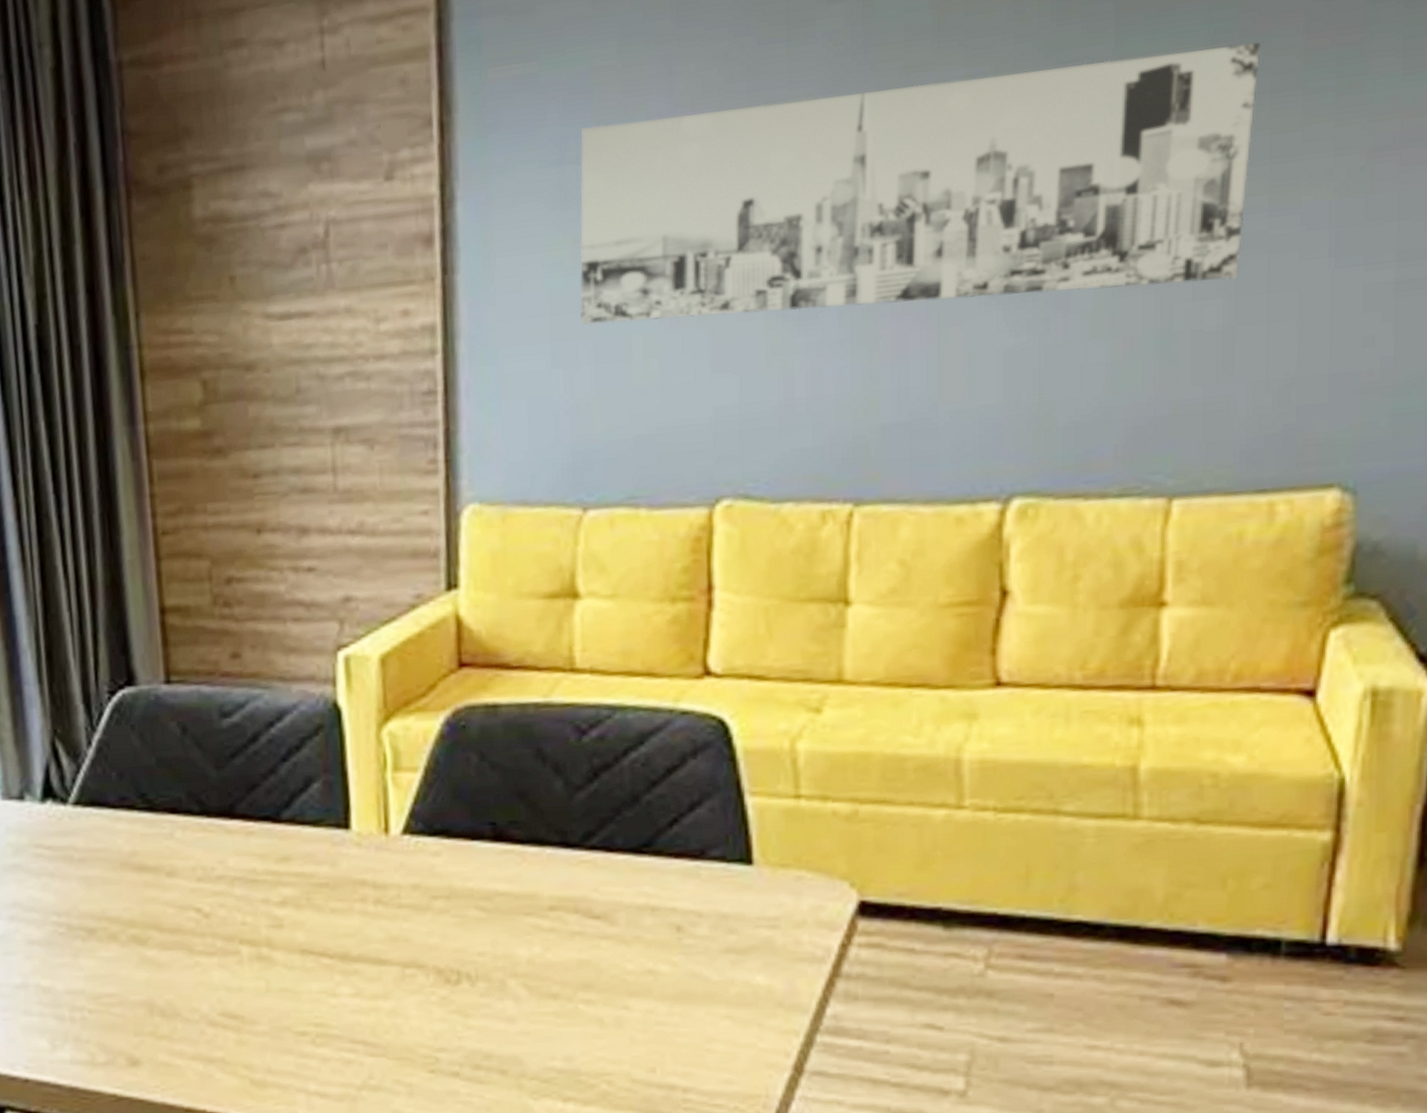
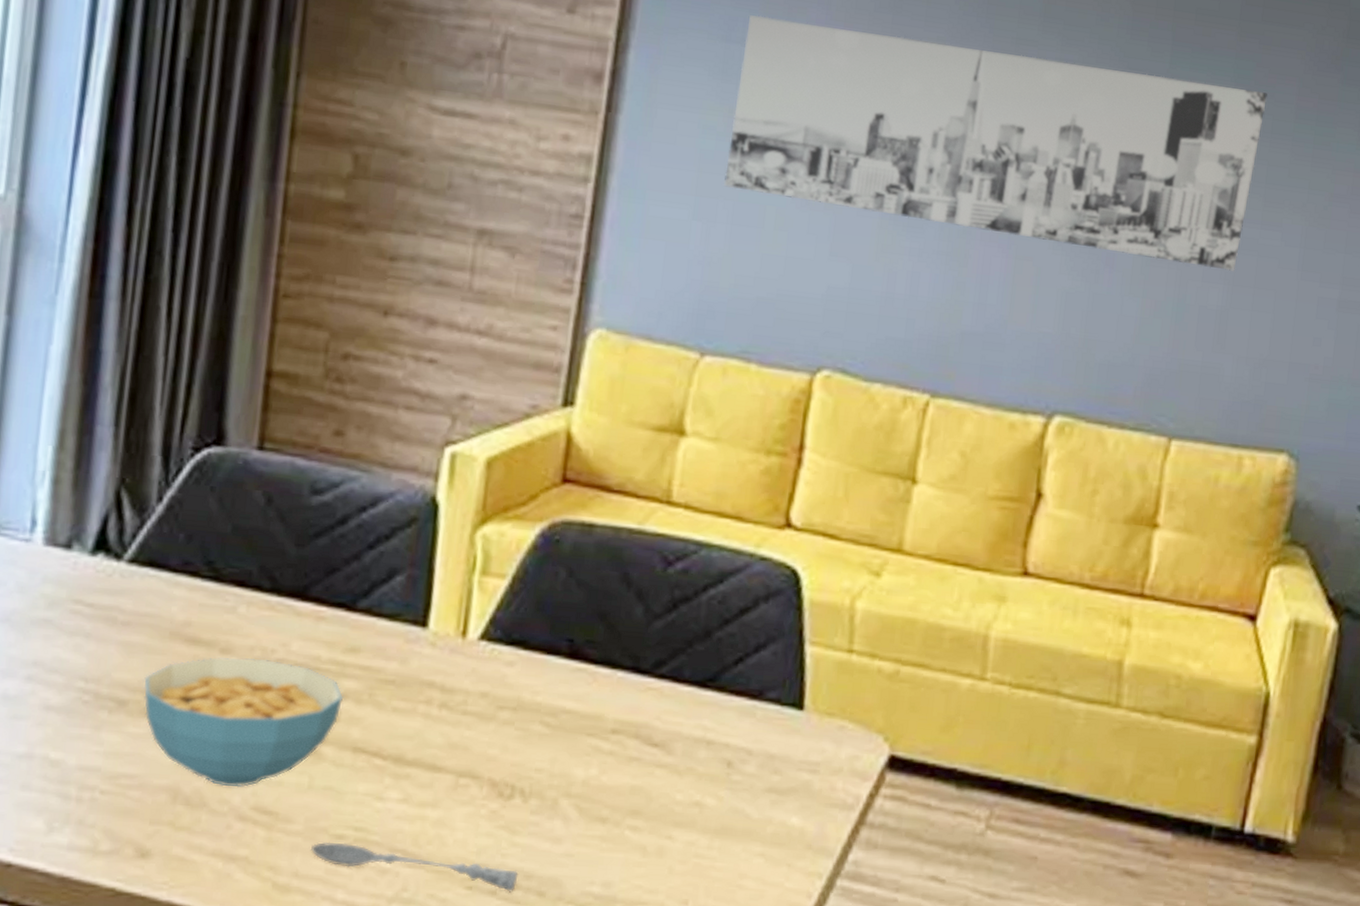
cereal bowl: none [106,877,284,997] -> present [143,657,344,788]
soupspoon: none [278,1038,478,1073] -> present [310,842,519,893]

